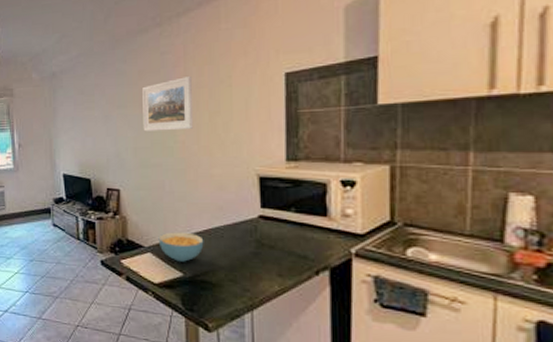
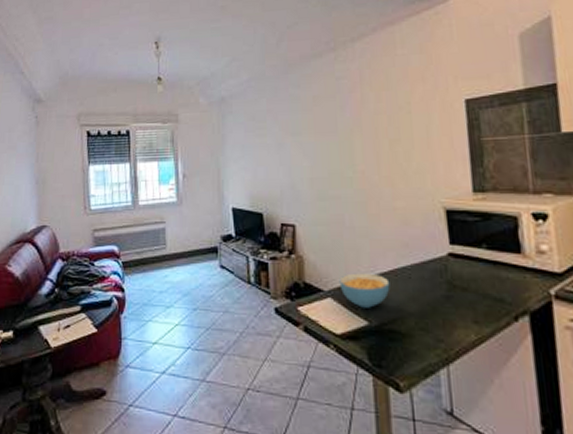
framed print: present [142,75,194,132] -> none [318,101,373,161]

